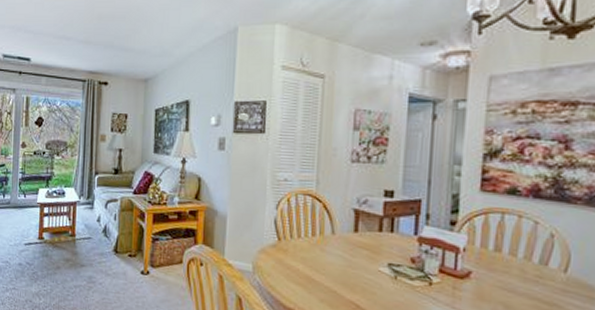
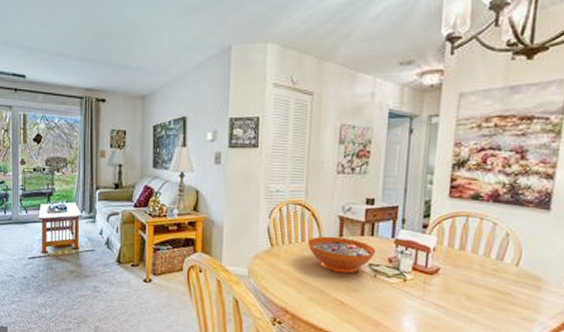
decorative bowl: none [319,230,397,274] -> present [308,236,377,274]

